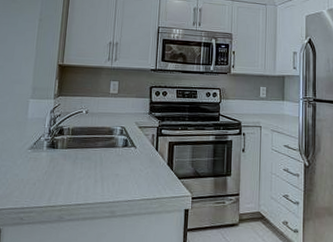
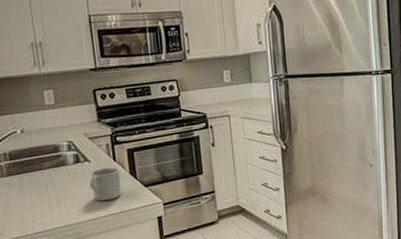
mug: none [131,156,159,185] -> present [89,167,122,201]

